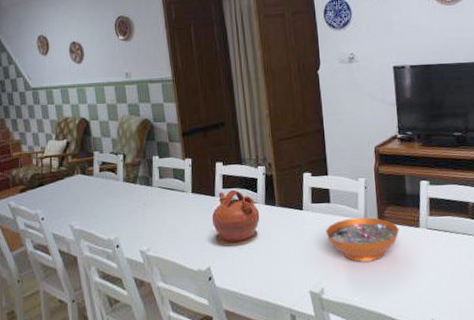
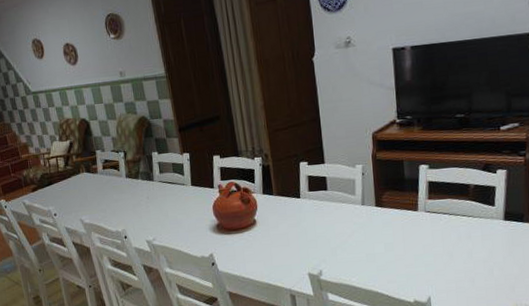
decorative bowl: present [326,217,399,262] -> none [323,203,397,245]

